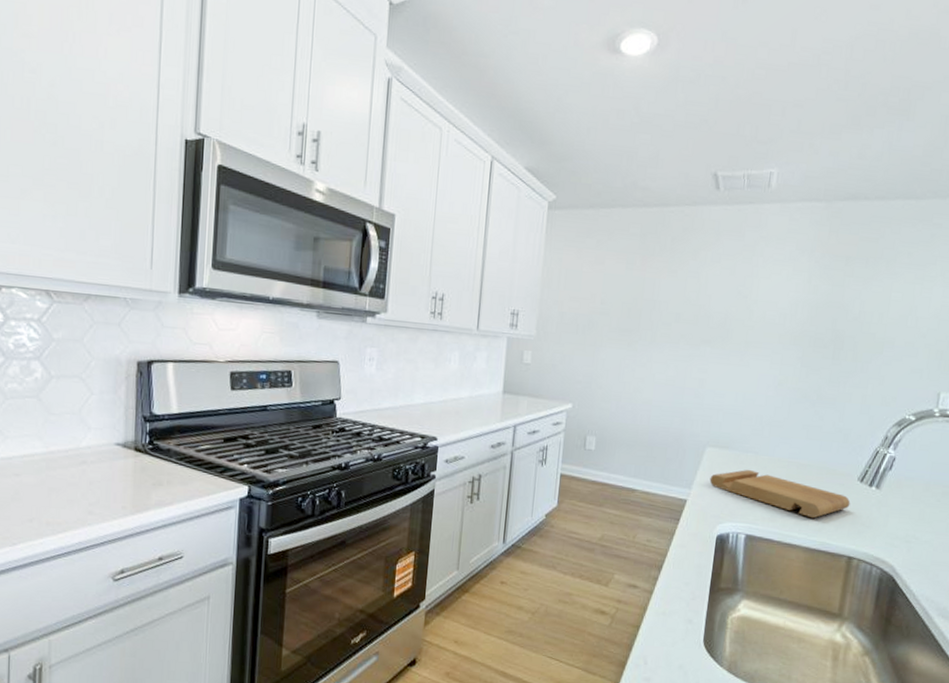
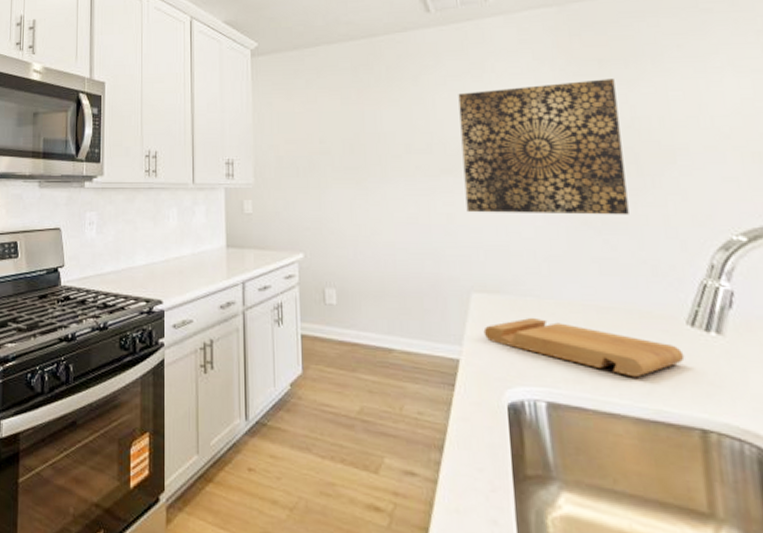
wall art: none [716,271,855,393] -> present [458,78,629,215]

